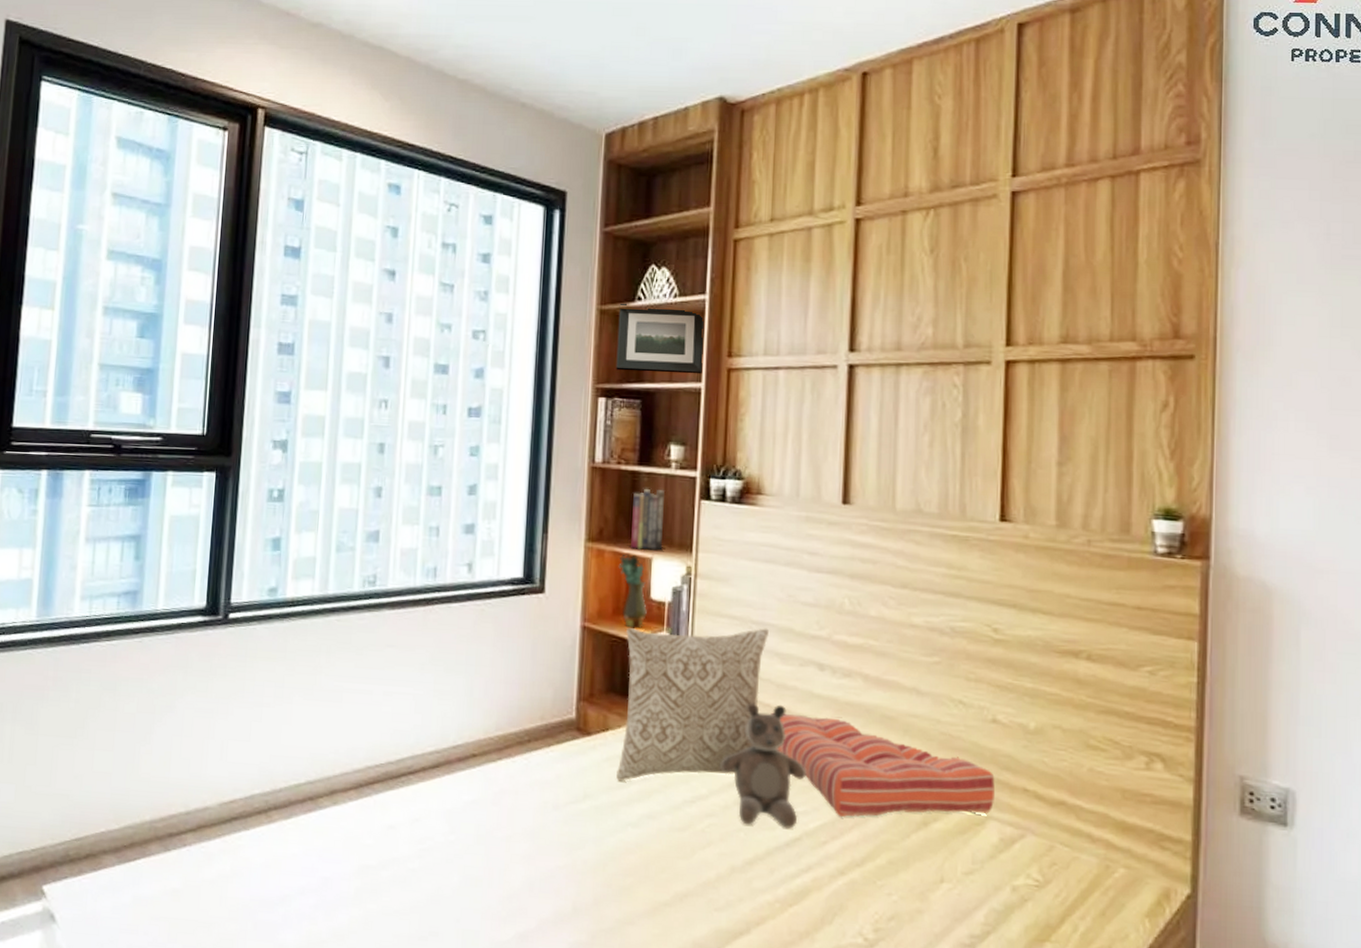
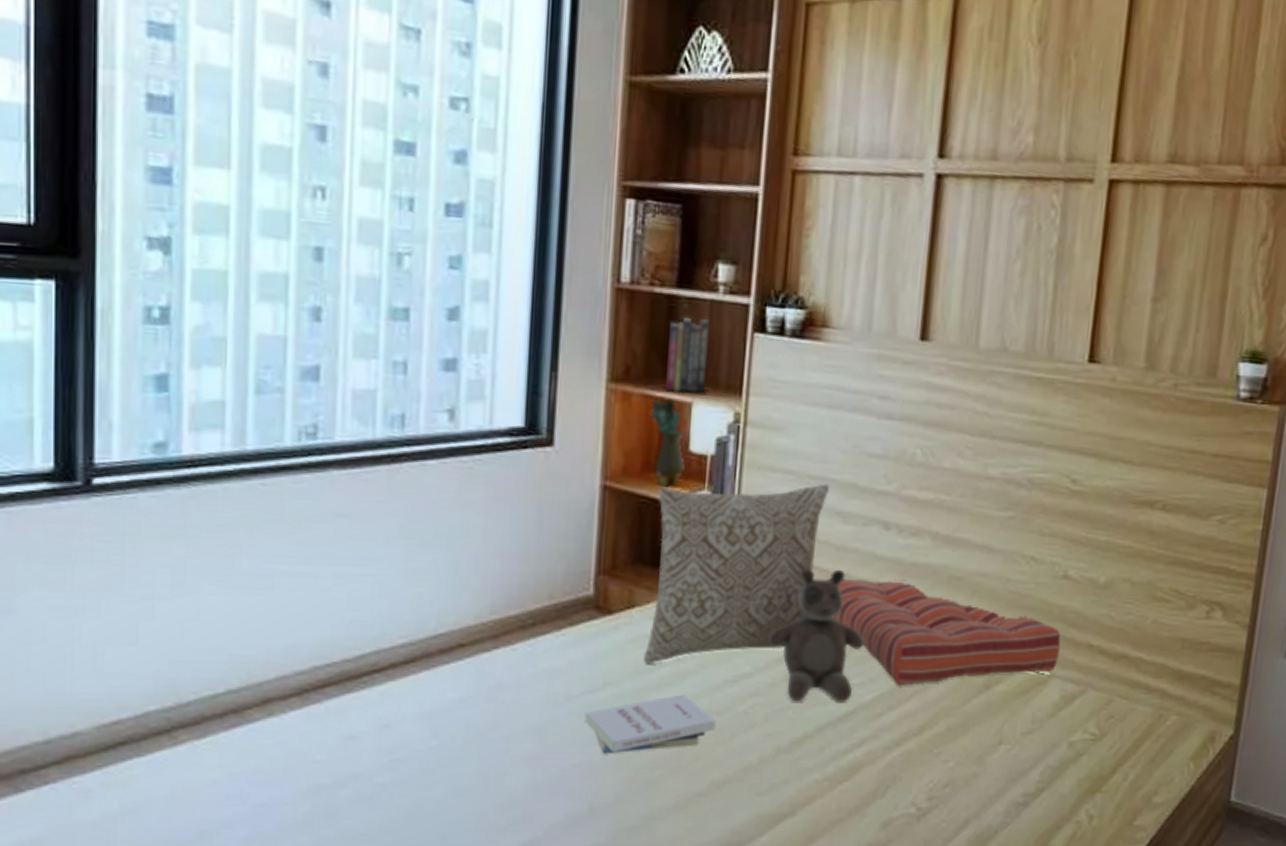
books: none [568,810,678,859] -> present [584,694,716,753]
picture frame: present [616,304,705,374] -> none [649,76,766,176]

